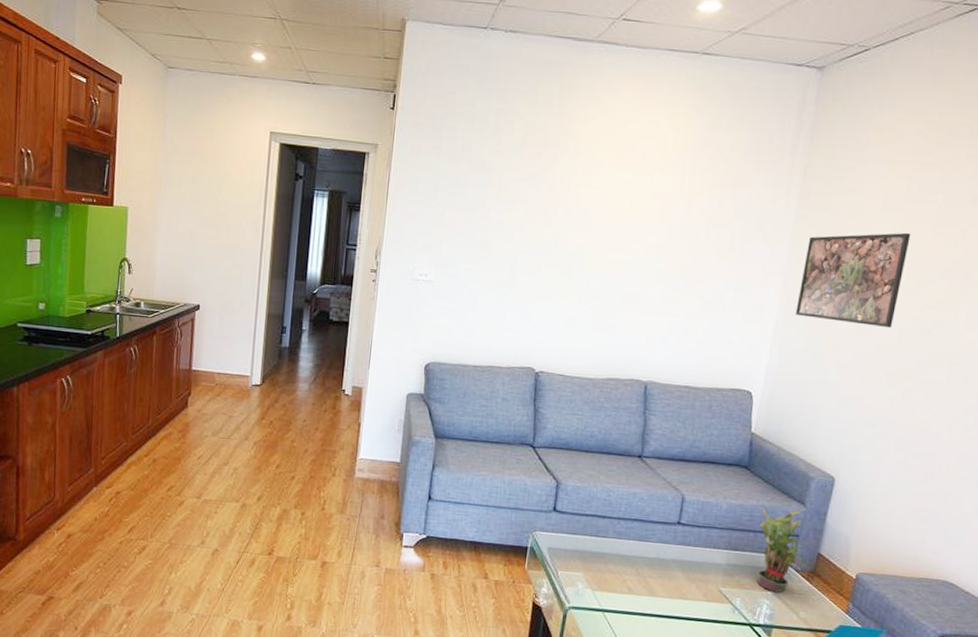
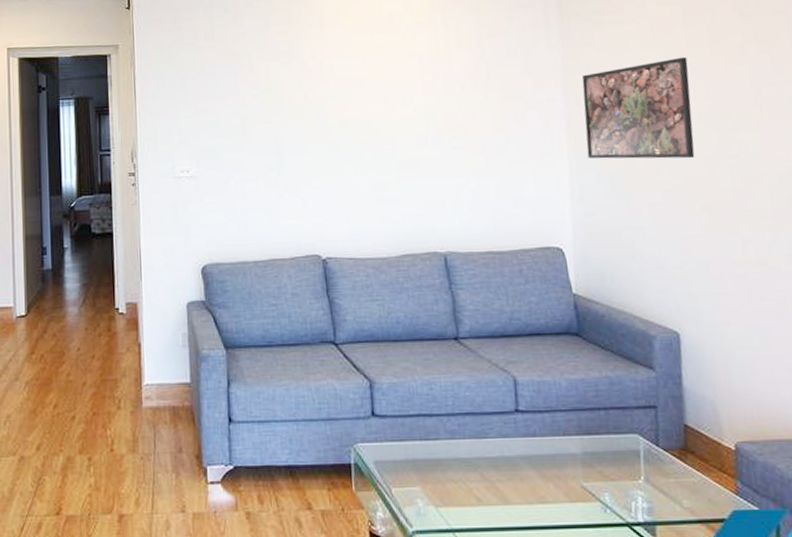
potted plant: present [756,508,809,592] -> none [607,375,679,479]

